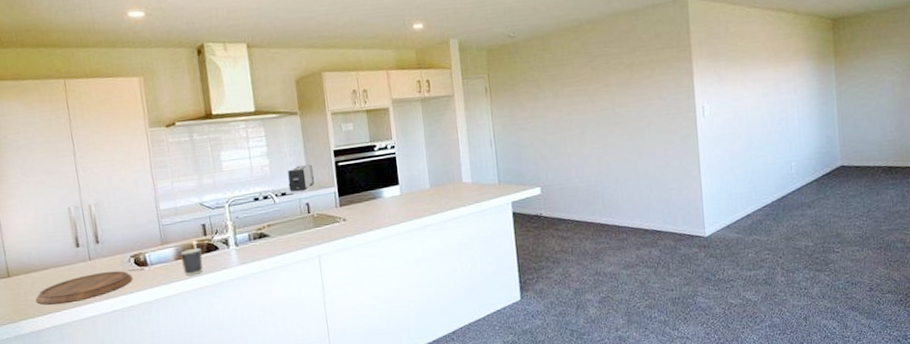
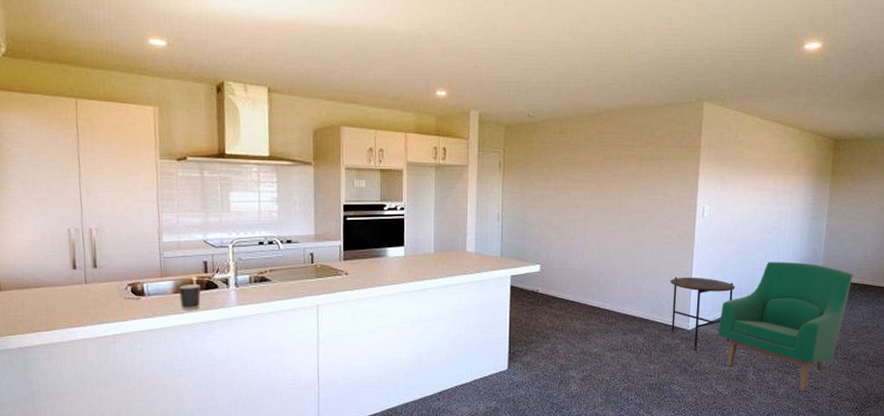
cutting board: present [35,270,132,305] -> none [26,297,128,323]
toaster: present [288,164,315,192] -> none [295,215,321,241]
side table: none [679,180,751,258] -> present [670,277,736,351]
armchair: none [737,151,875,289] -> present [717,261,854,392]

